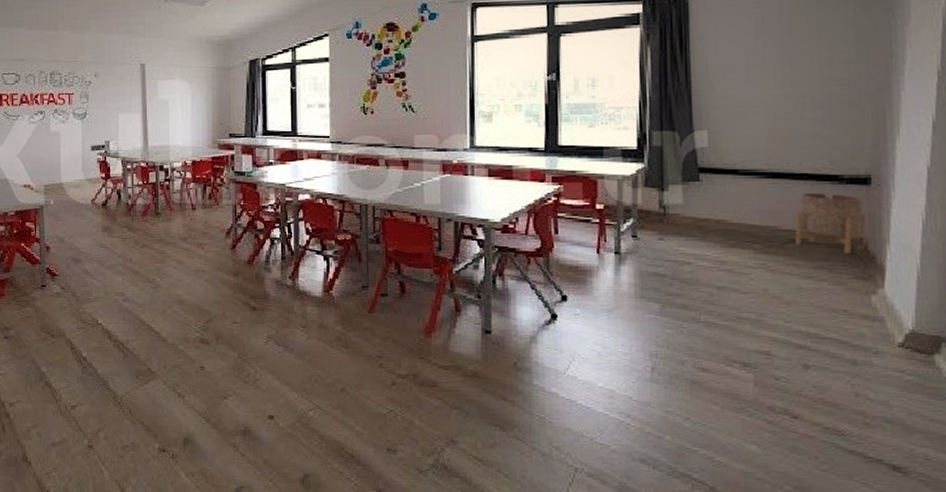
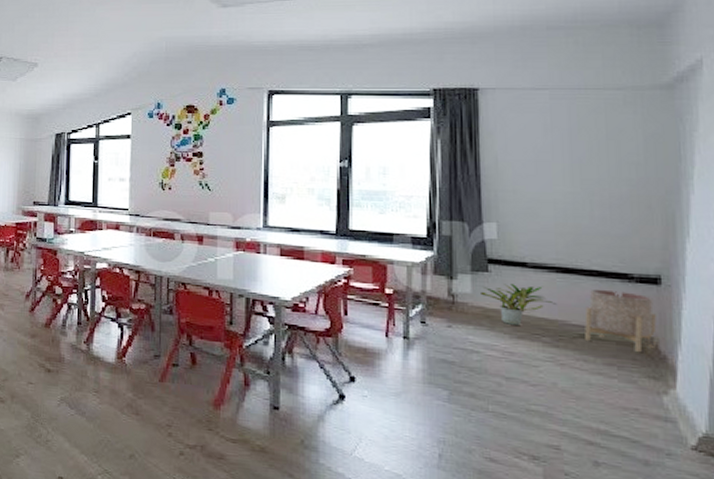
potted plant: none [692,192,768,235] -> present [481,284,558,326]

